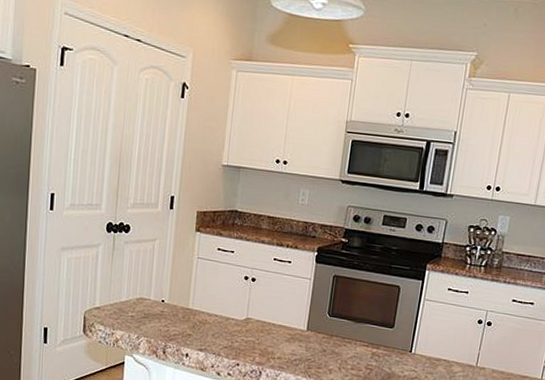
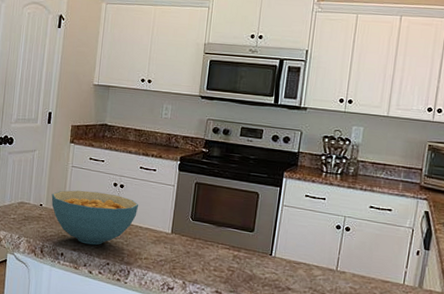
cereal bowl: none [174,284,272,345] -> present [51,190,139,245]

